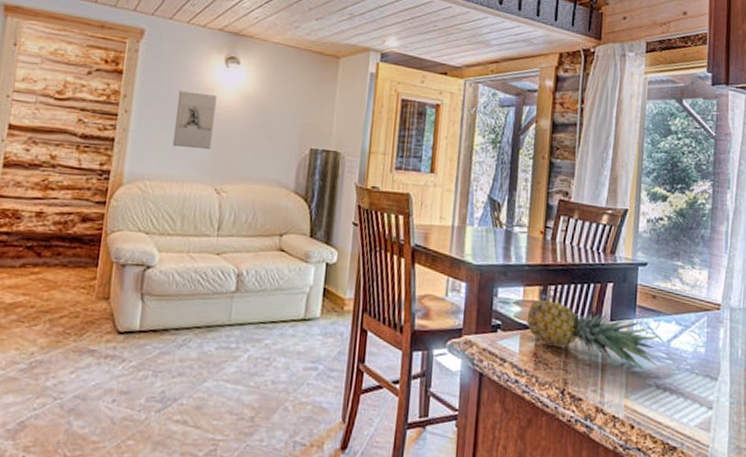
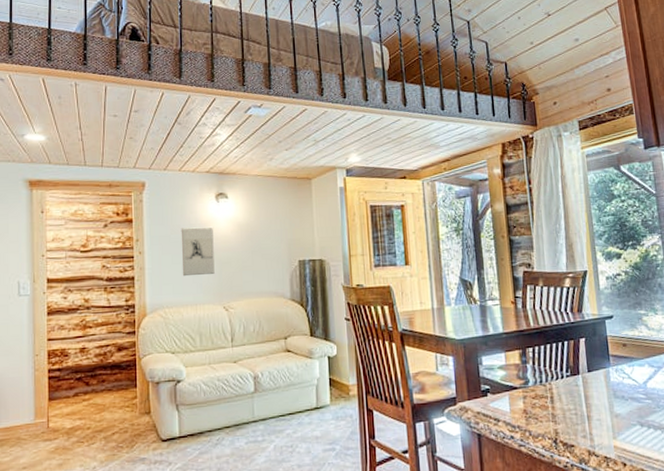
fruit: present [526,300,658,370] -> none [512,361,638,412]

